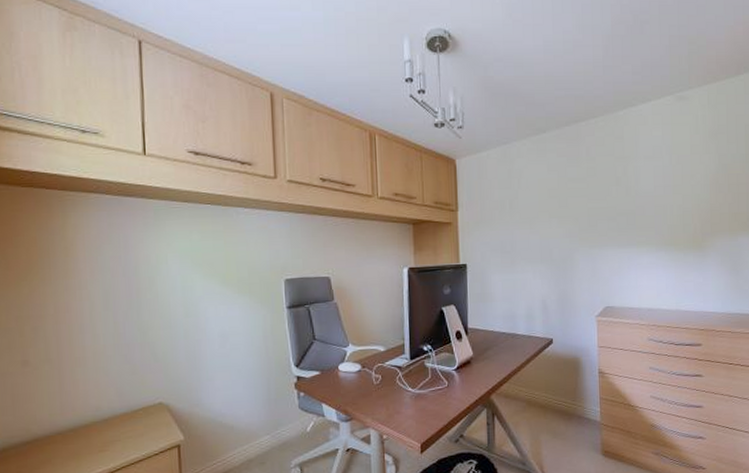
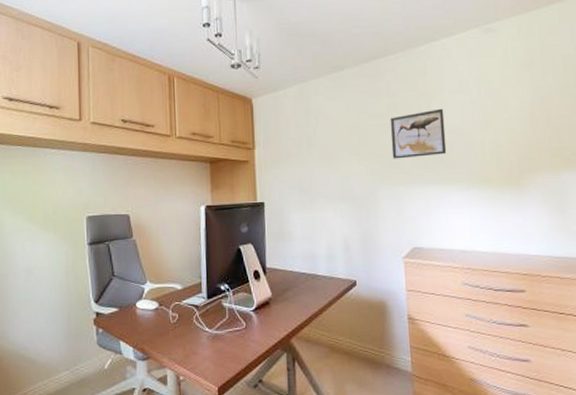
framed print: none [588,173,639,222] -> present [390,108,447,159]

